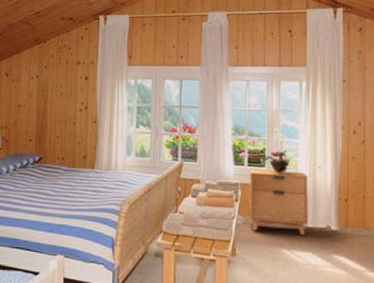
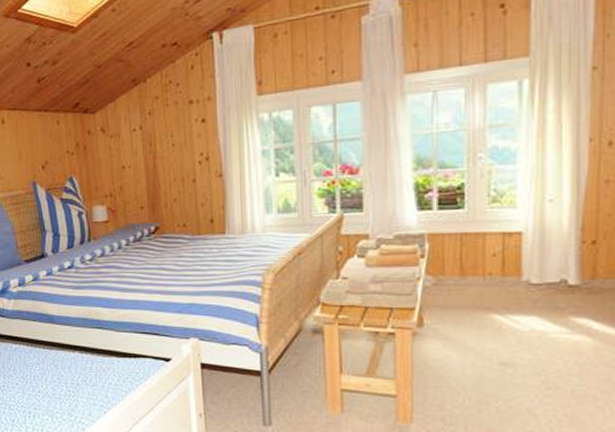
cabinet: present [249,169,308,236] -> none [441,209,532,295]
potted flower: present [263,150,290,174] -> none [461,182,503,216]

